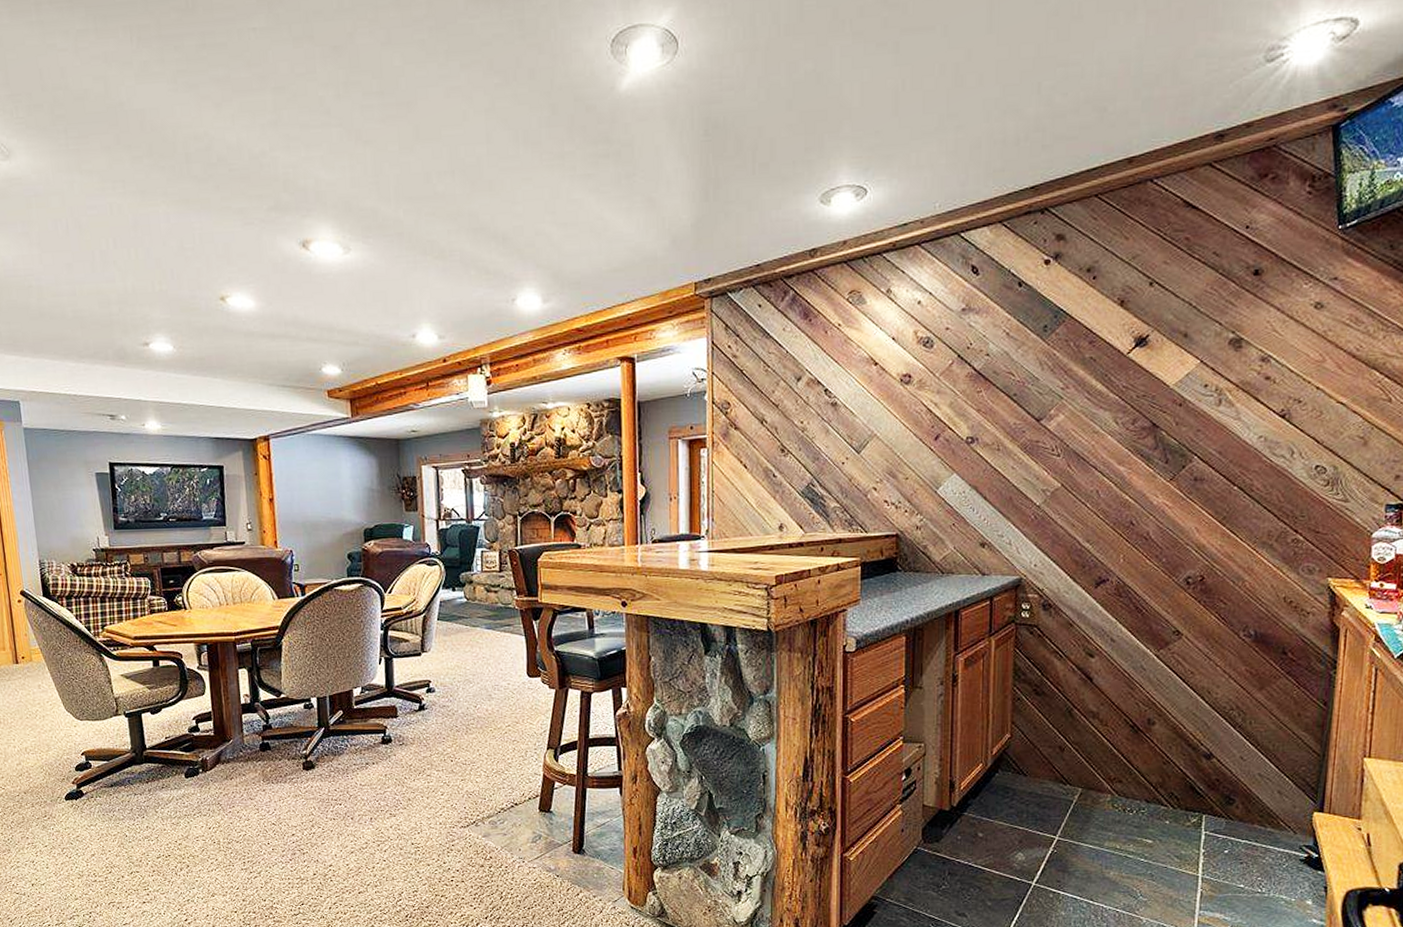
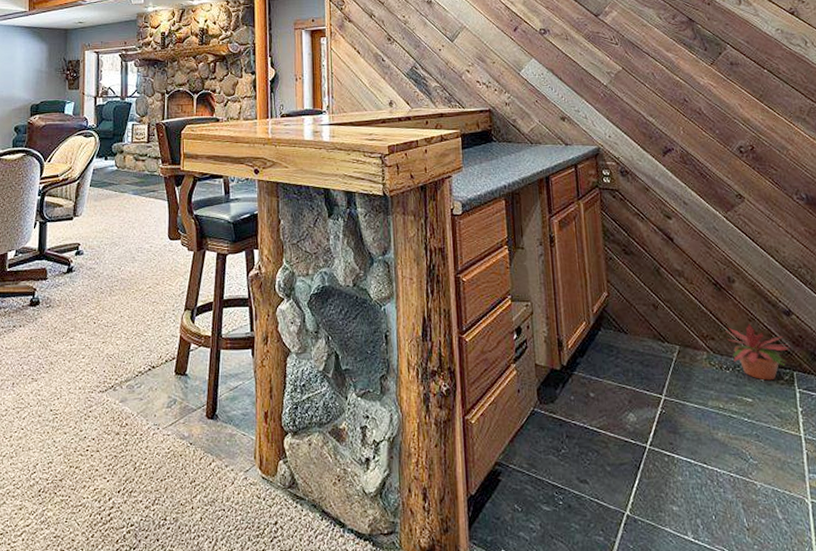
potted plant: none [1135,767,1204,823] -> present [725,324,790,381]

